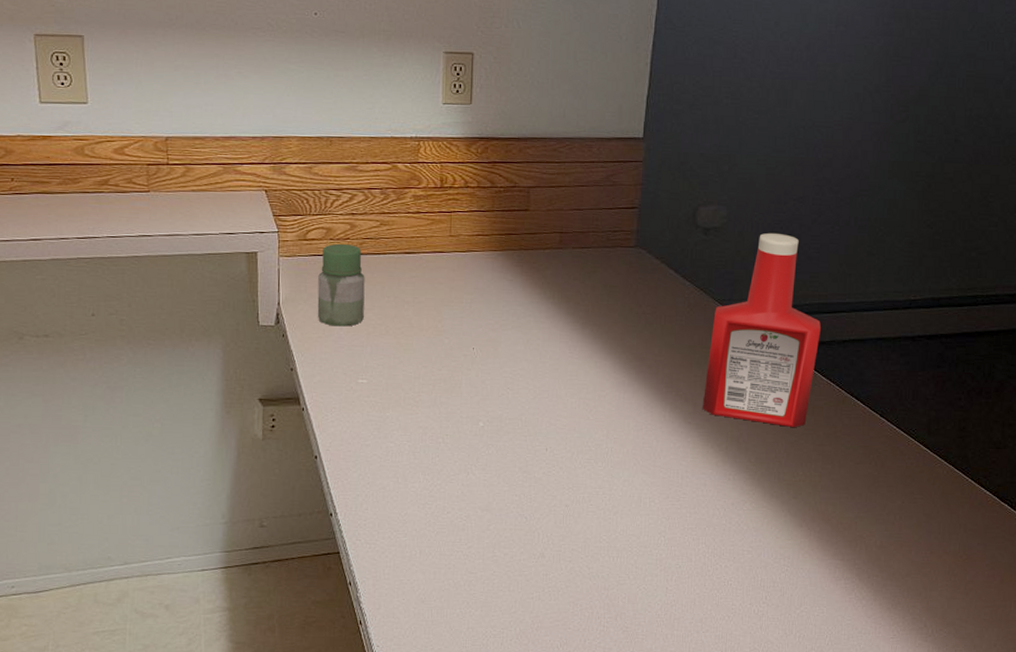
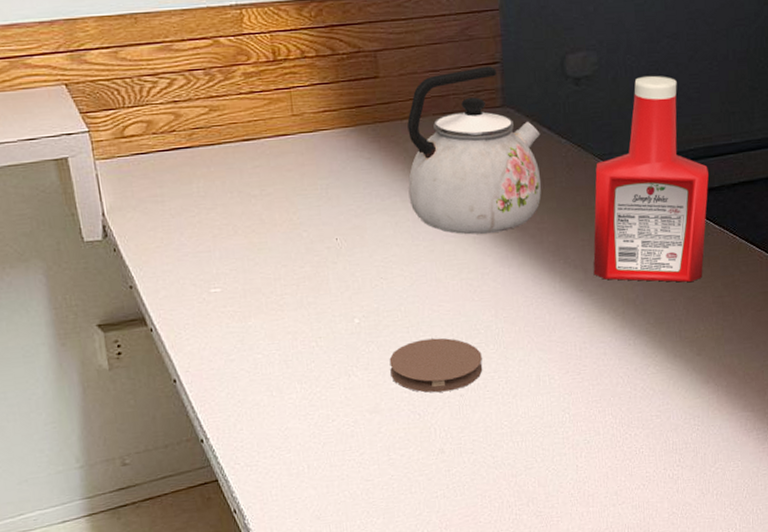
jar: present [317,243,365,327] -> none [145,137,206,233]
coaster: none [505,449,590,500] -> present [389,338,483,393]
kettle: none [542,210,667,360] -> present [407,66,541,235]

